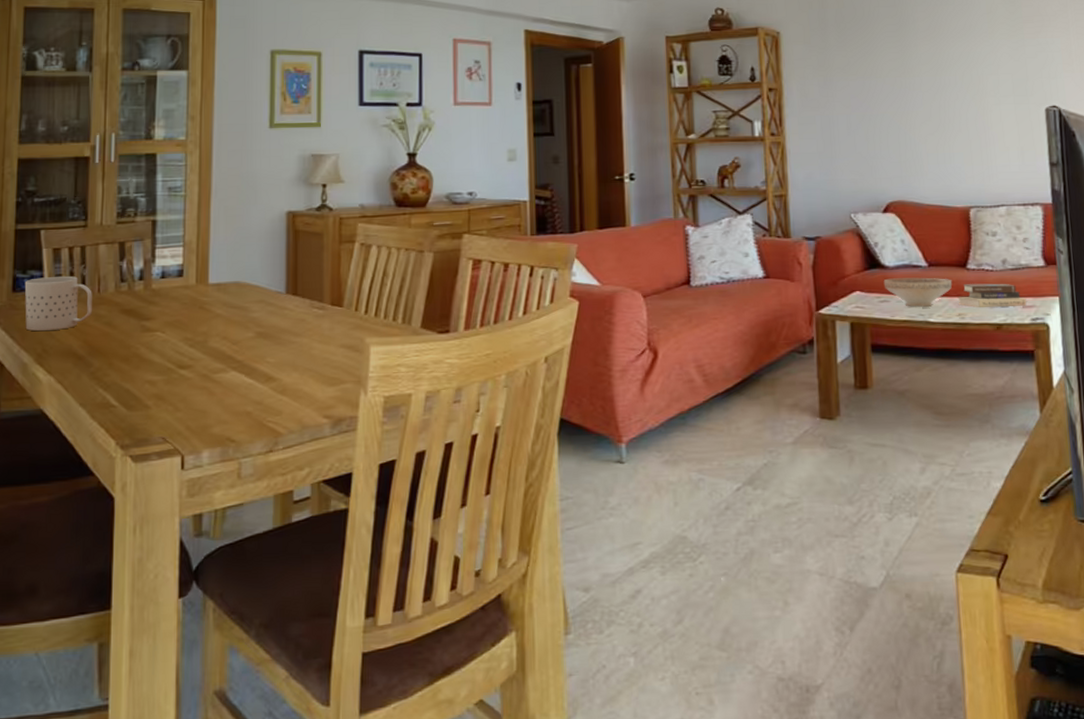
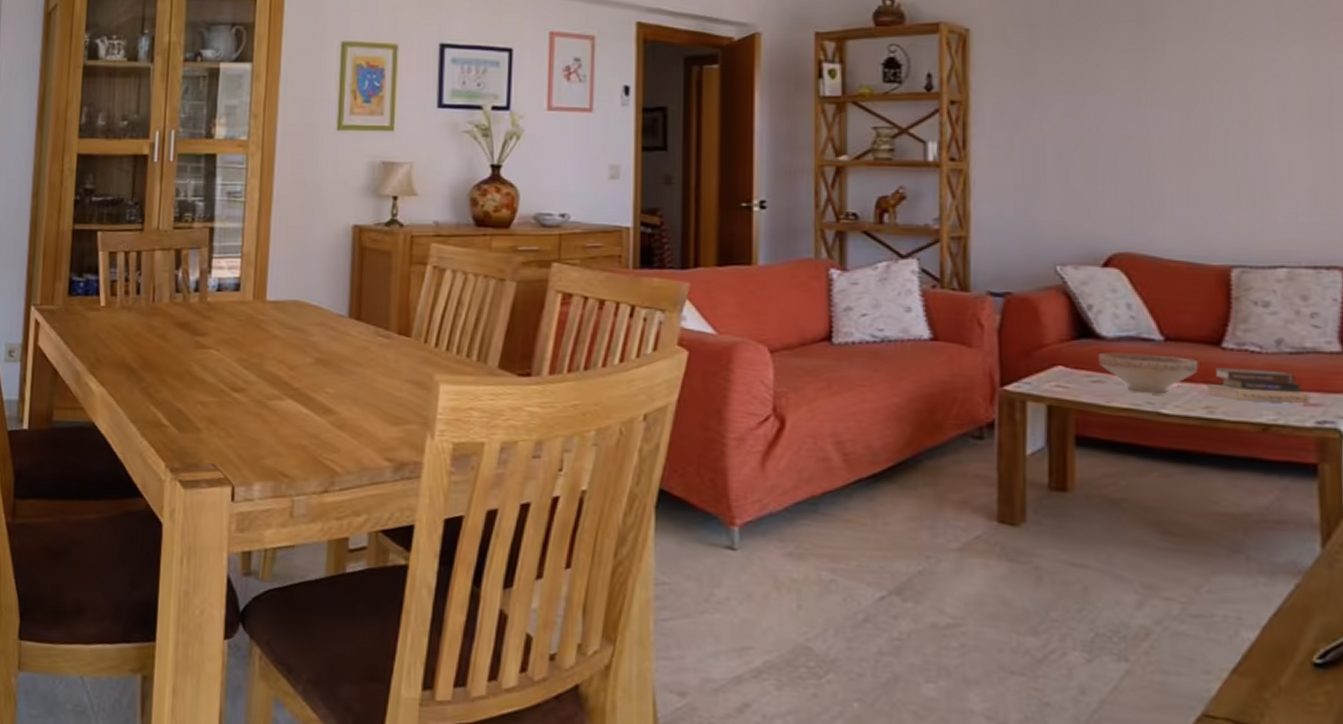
mug: present [24,276,92,332] -> none [80,281,147,340]

